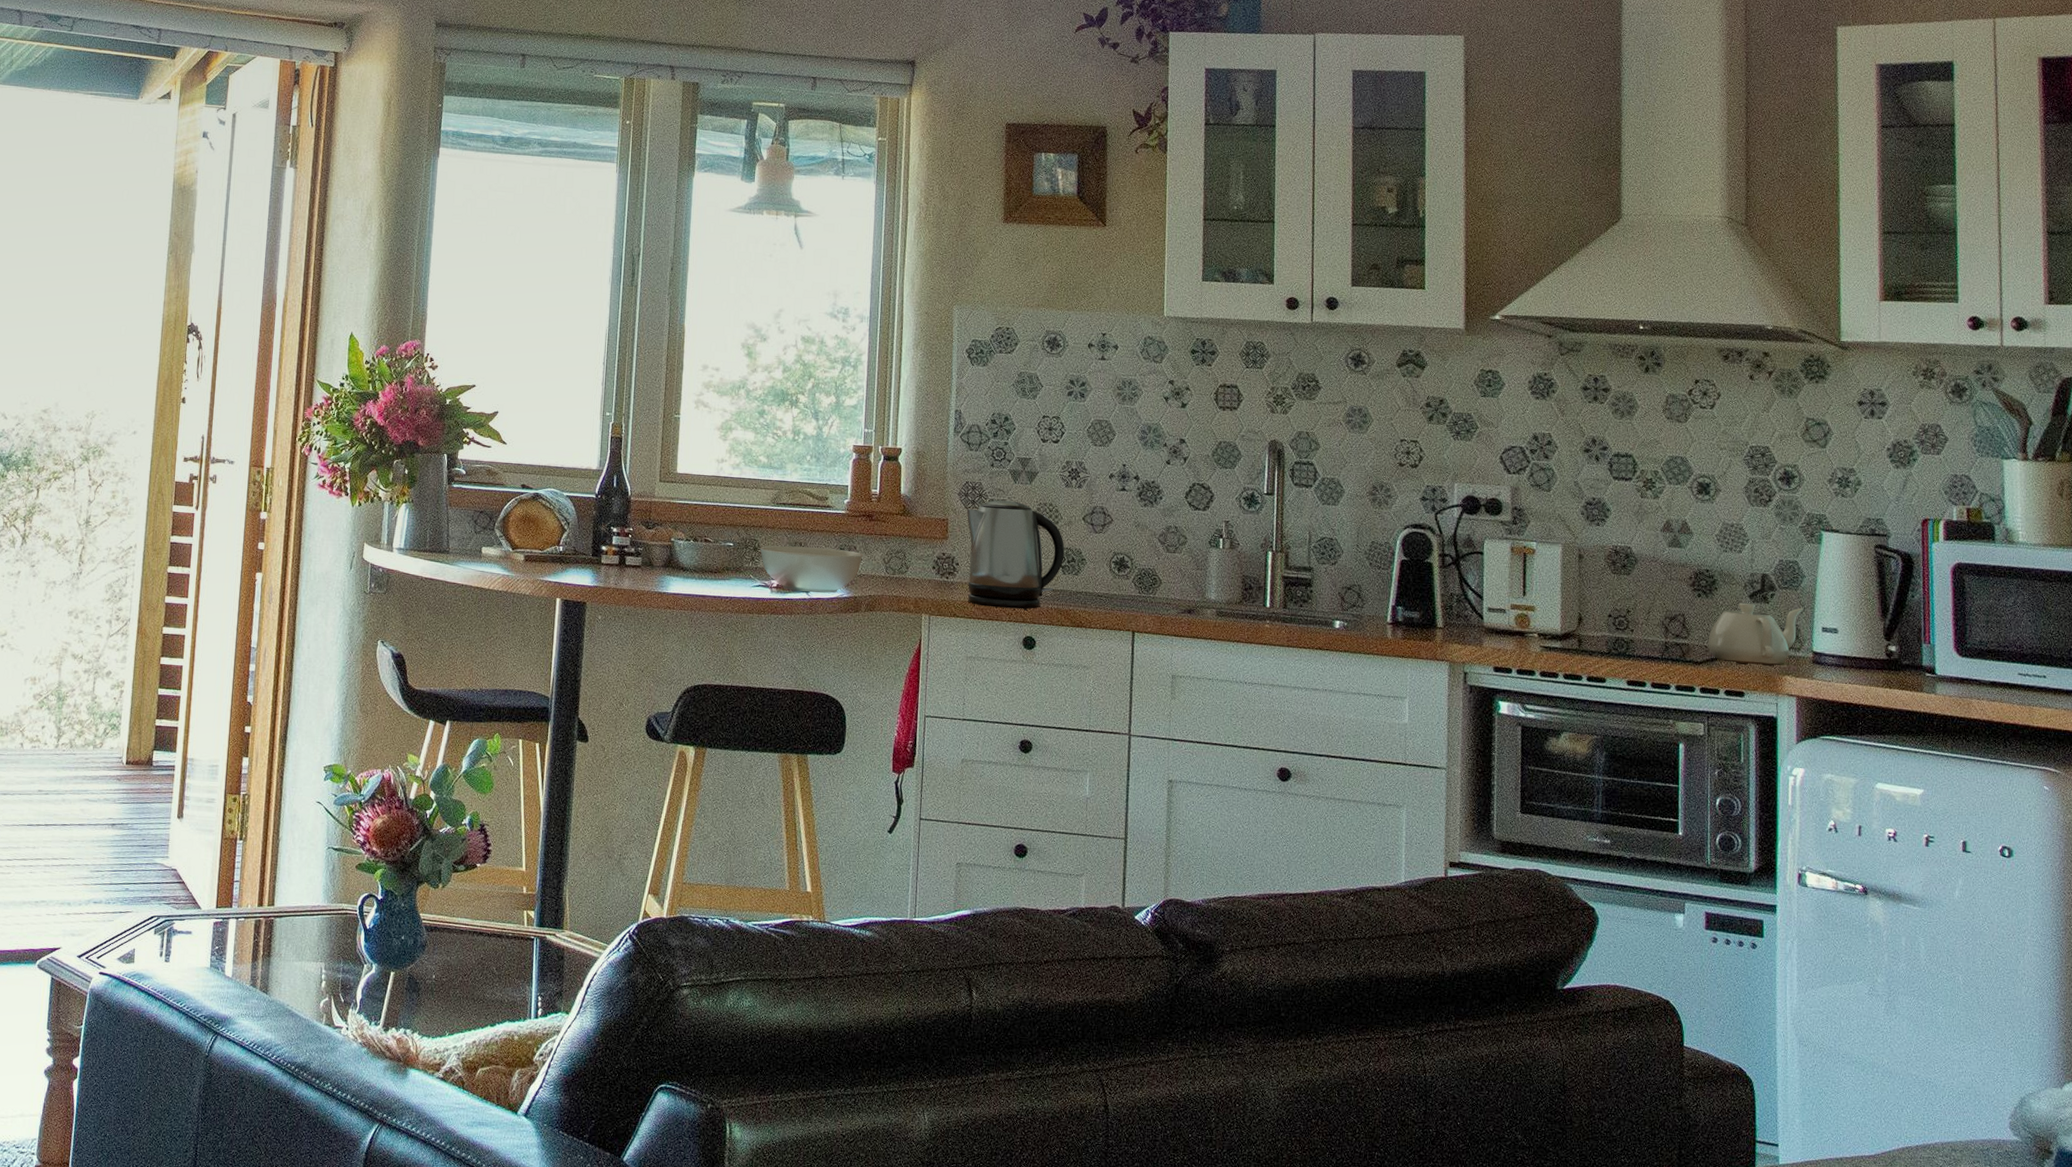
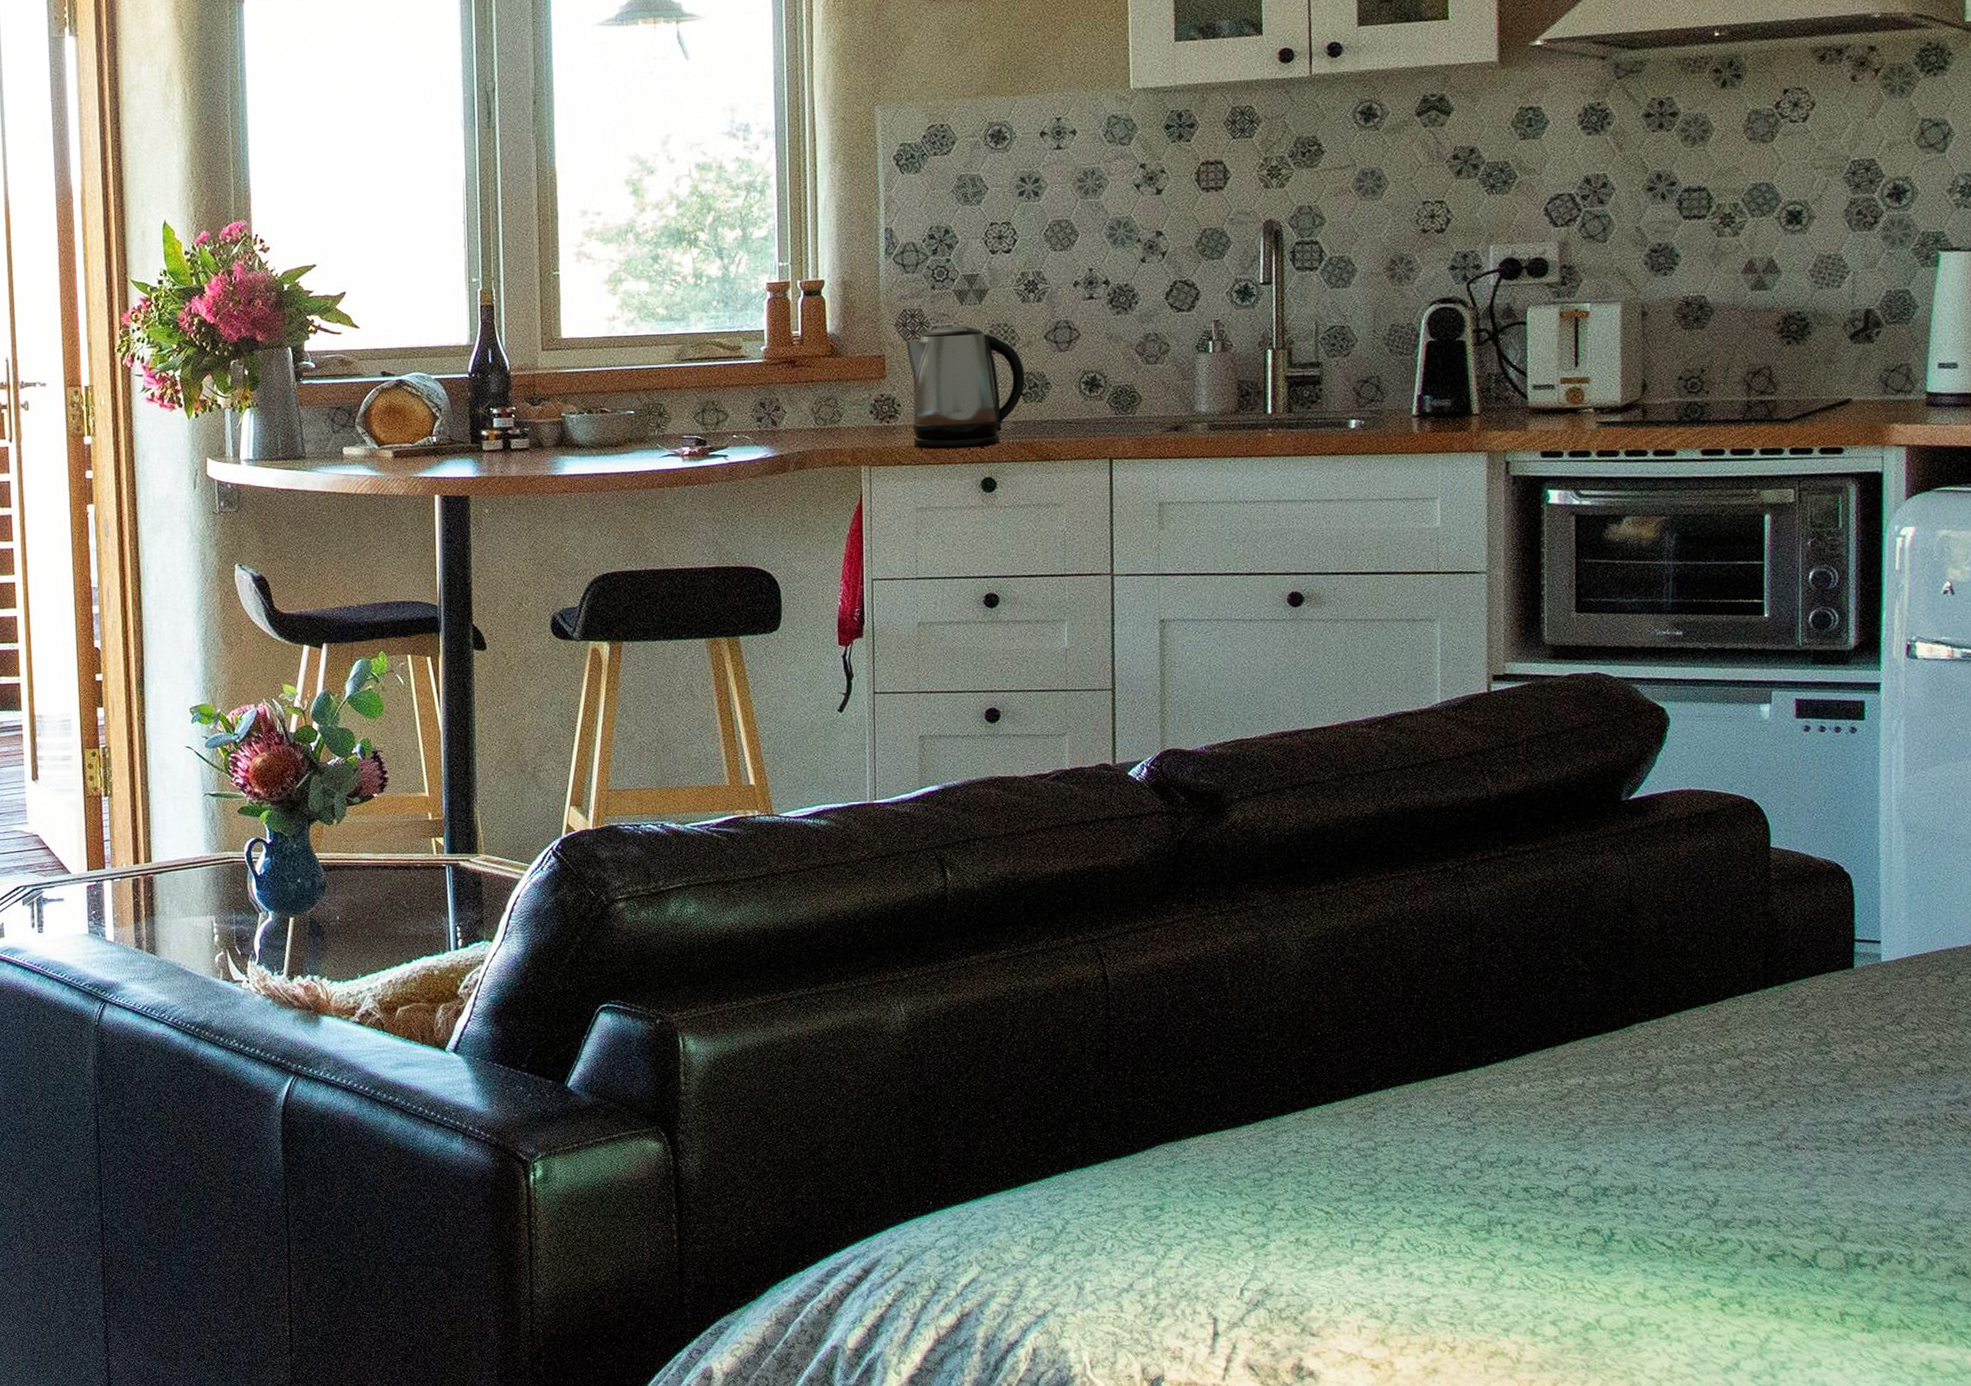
bowl: present [759,545,864,593] -> none [665,403,788,457]
teapot: present [1708,602,1804,667] -> none [1799,343,1916,418]

